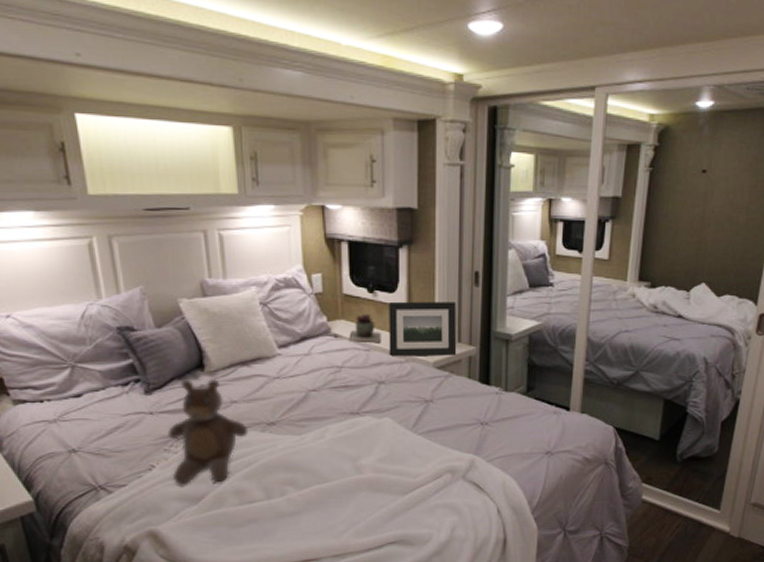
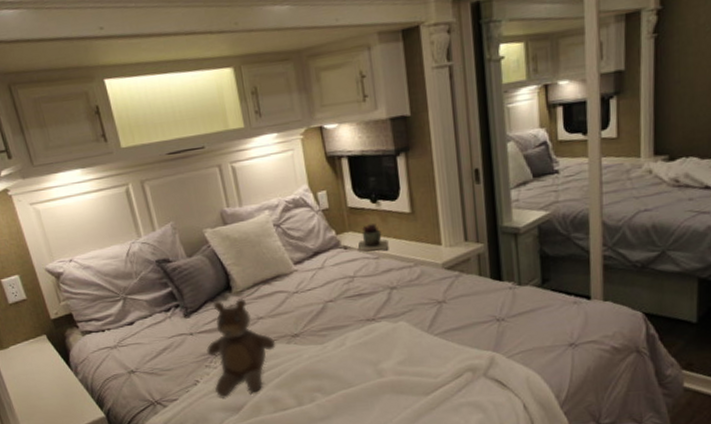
picture frame: present [389,301,457,357] -> none [392,201,465,262]

